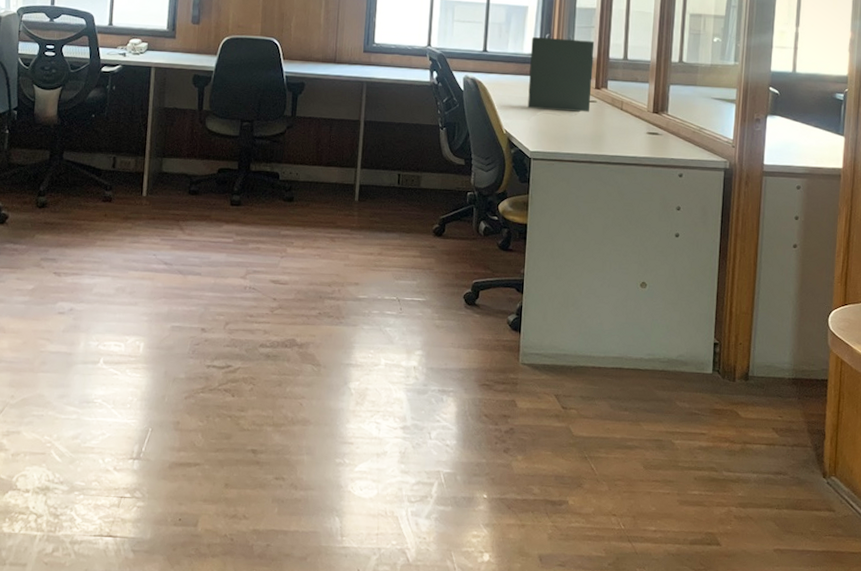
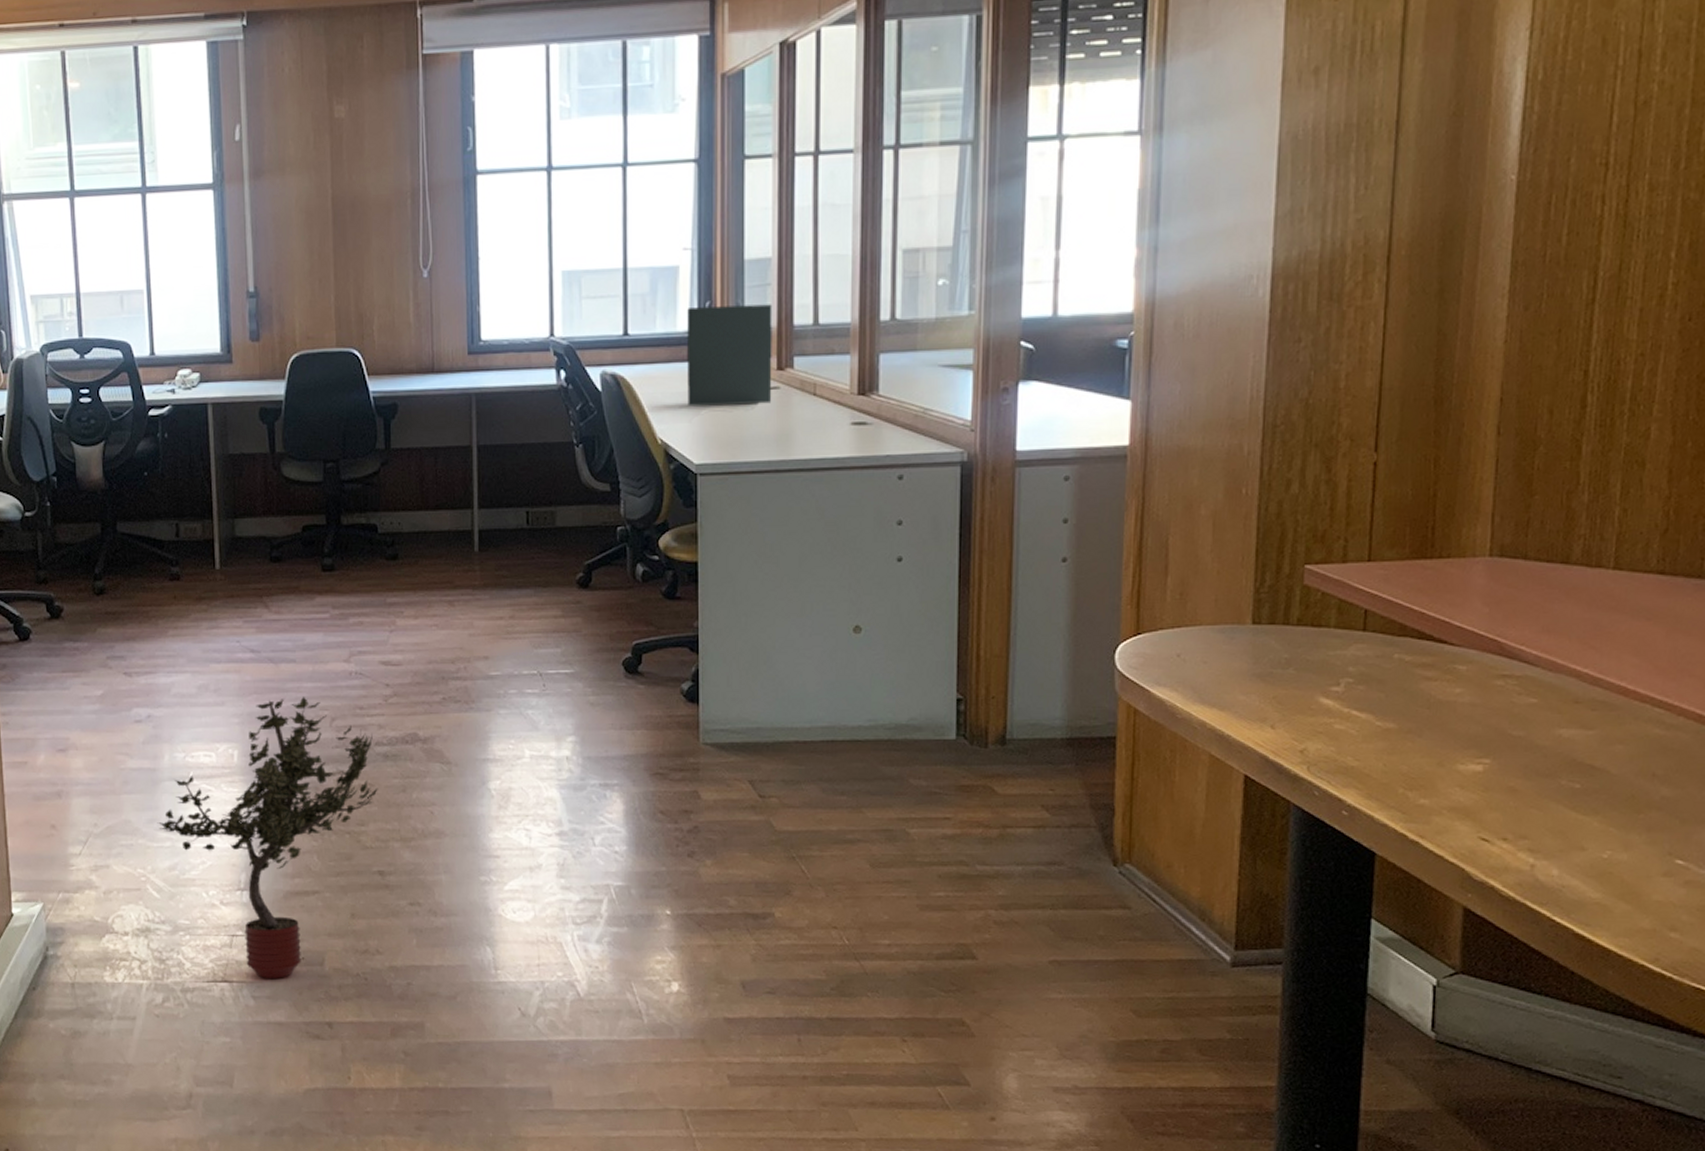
potted tree: none [67,303,259,536] -> present [157,697,378,978]

